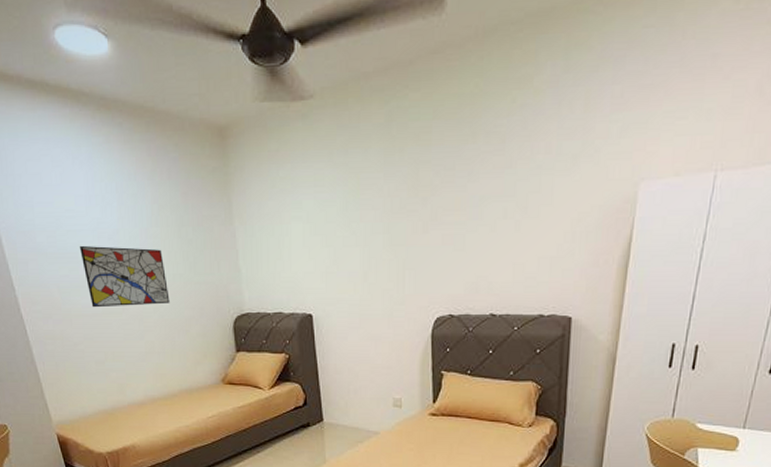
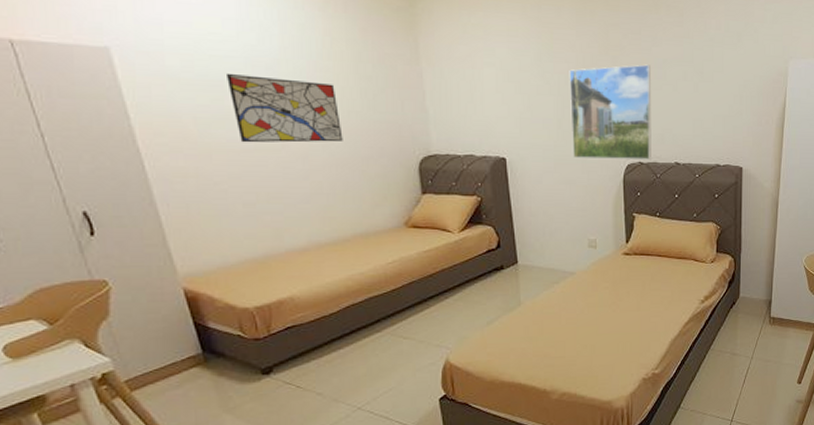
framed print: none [376,203,466,312] -> present [569,64,652,160]

